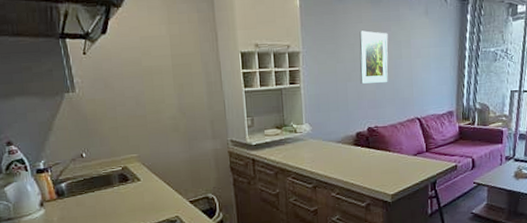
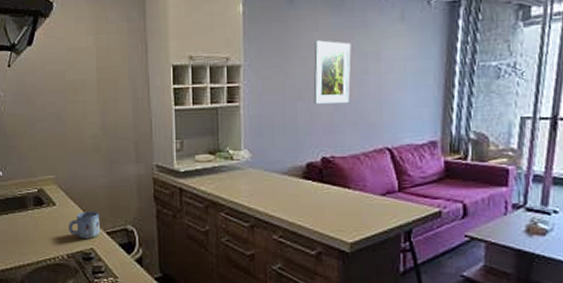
mug: none [154,184,184,208] -> present [69,211,100,239]

